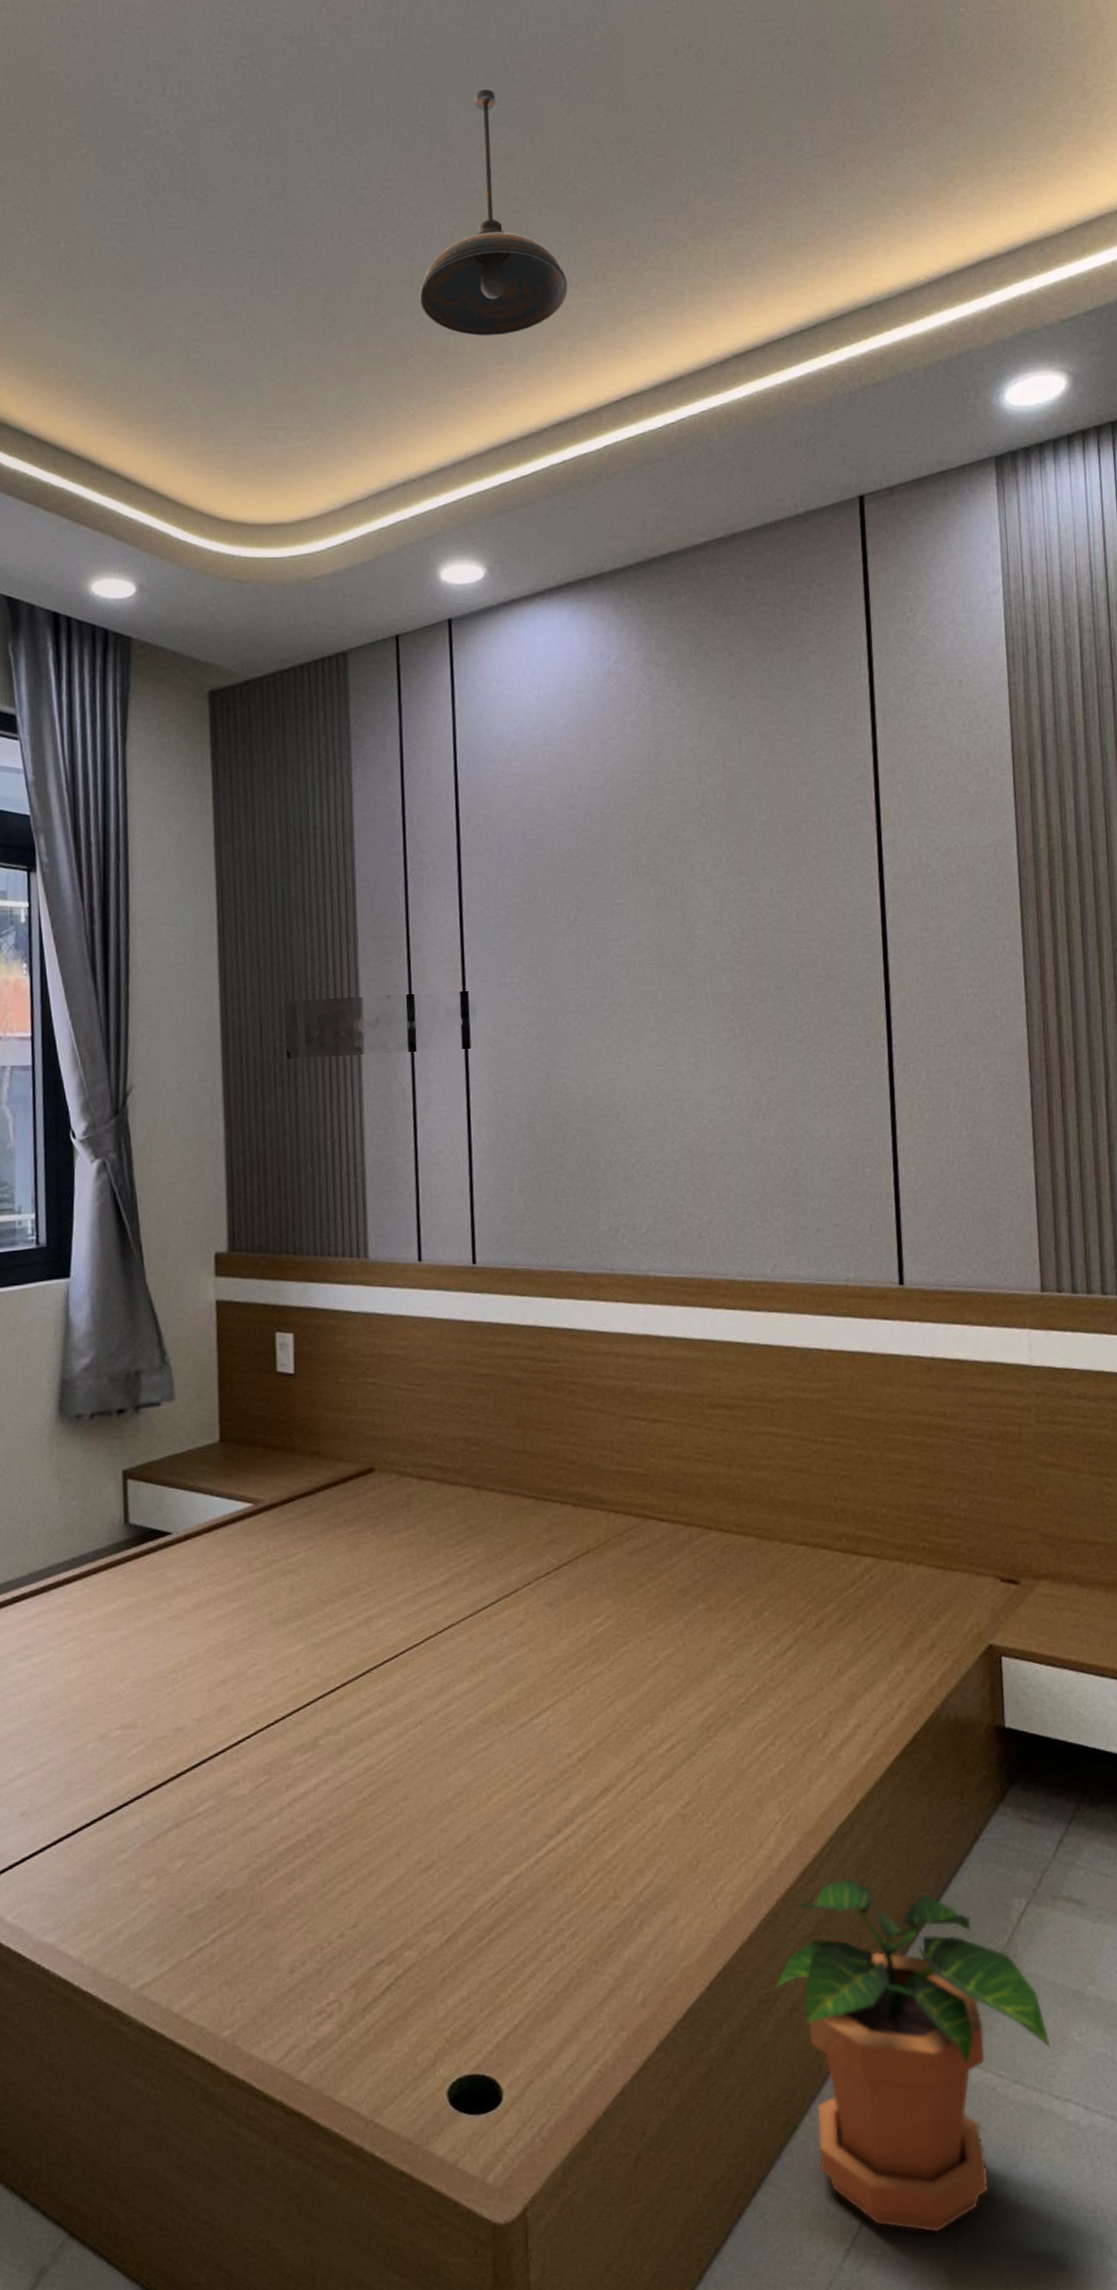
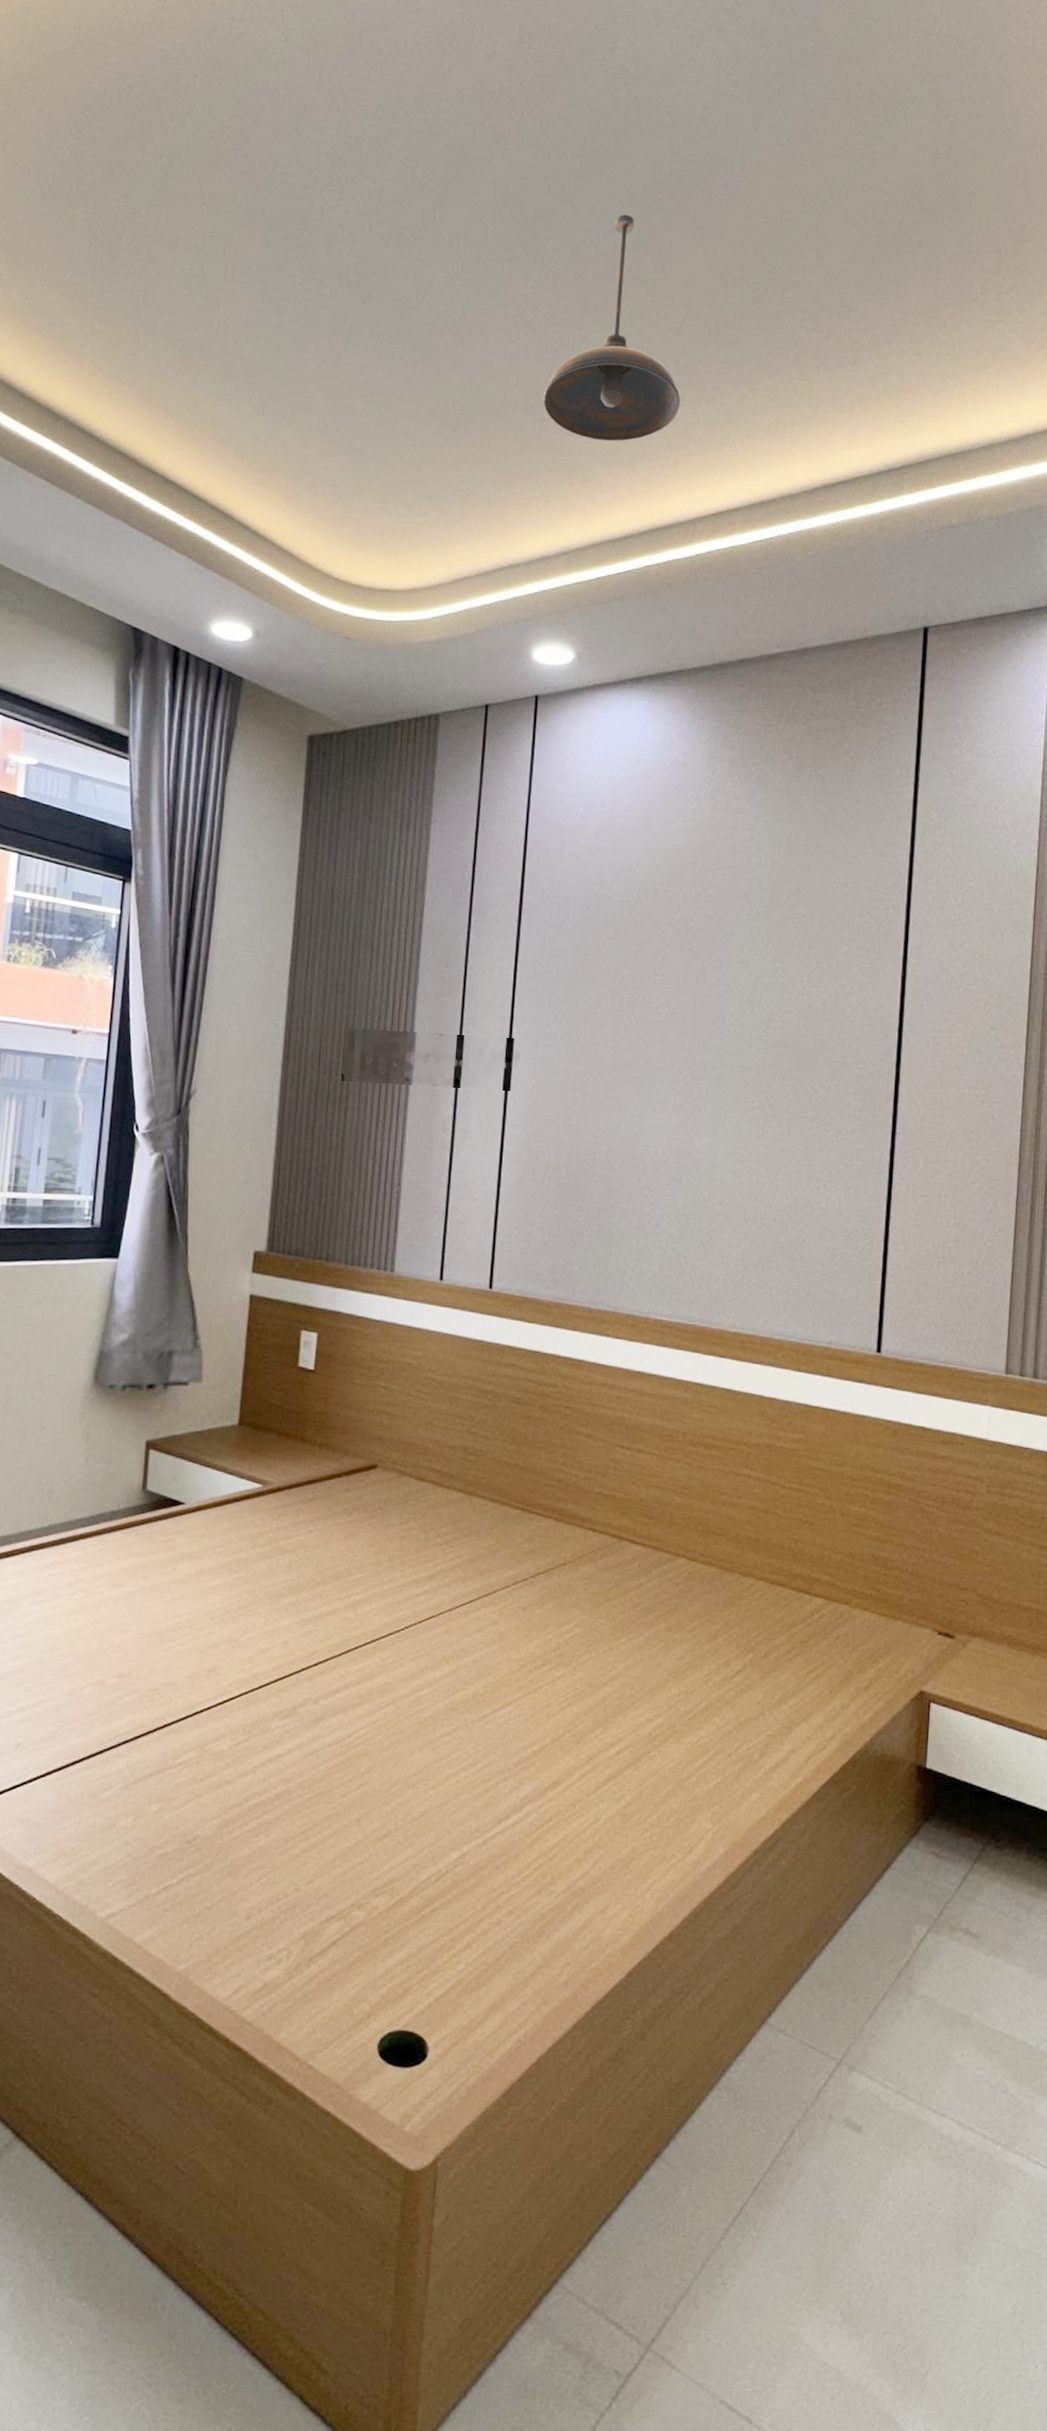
potted plant: present [775,1878,1051,2233] -> none [689,1890,934,2222]

